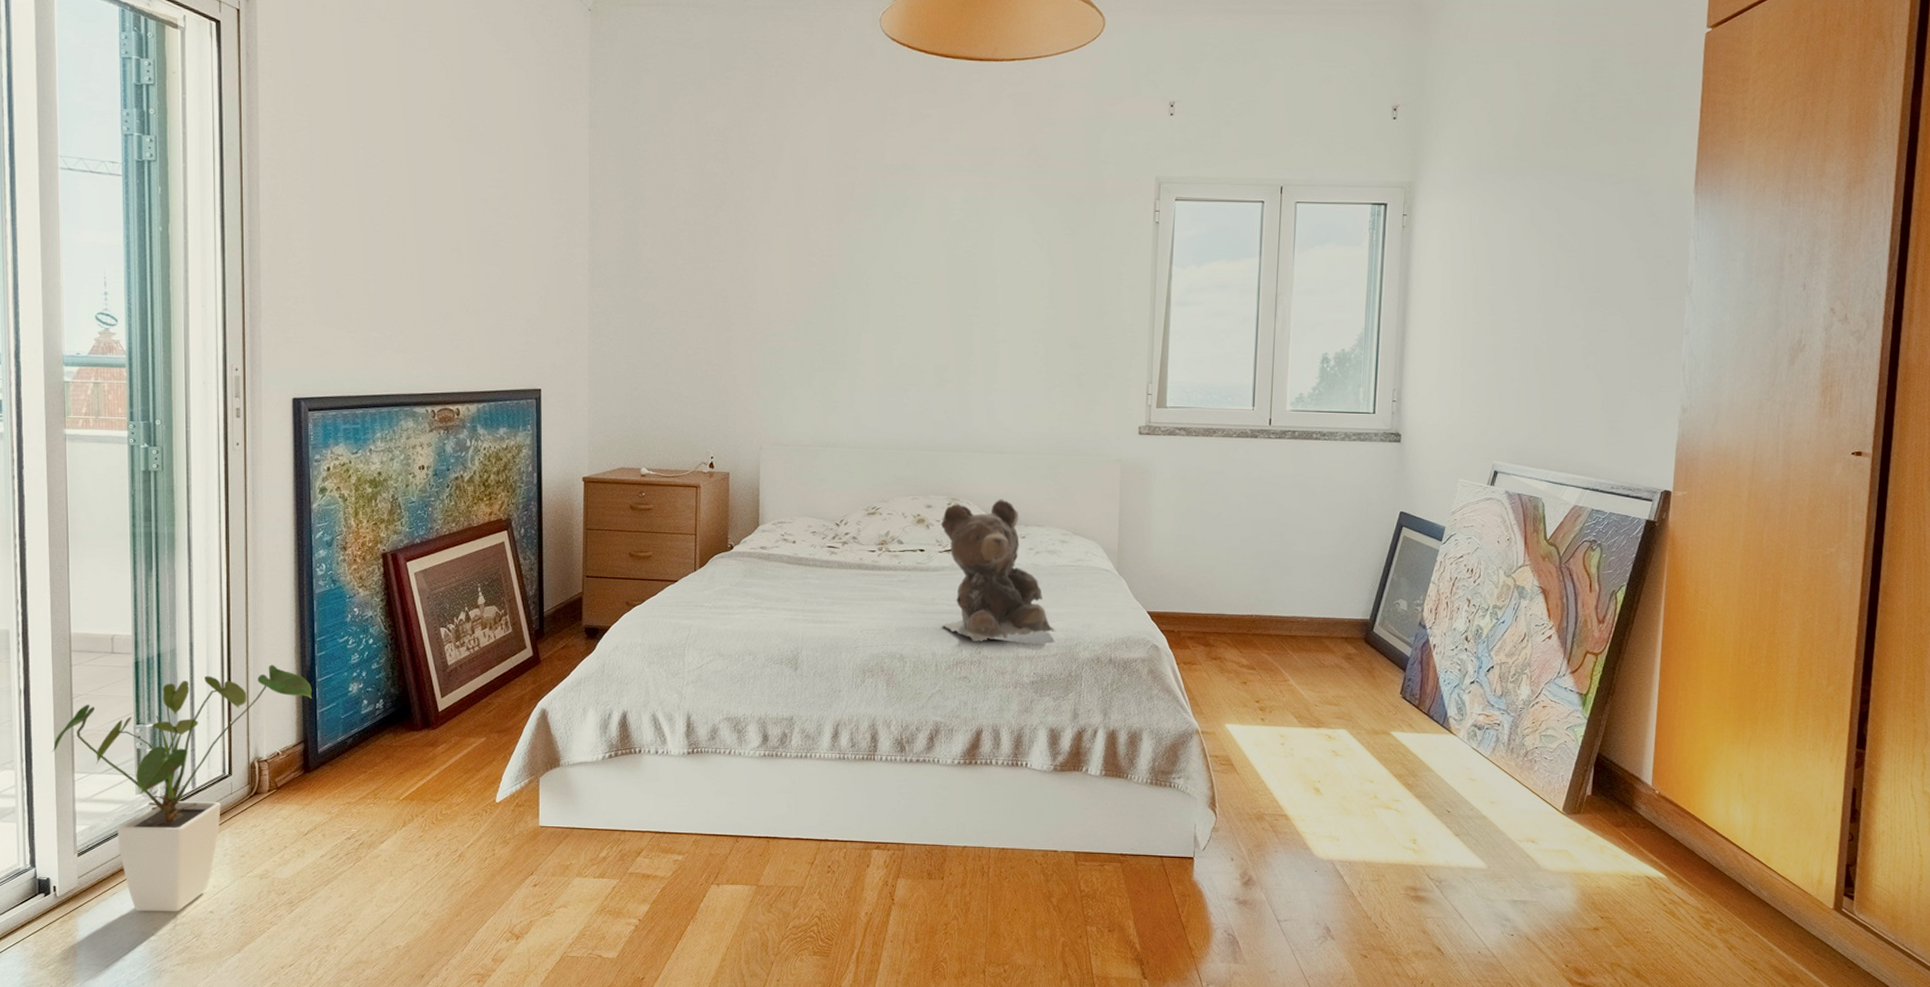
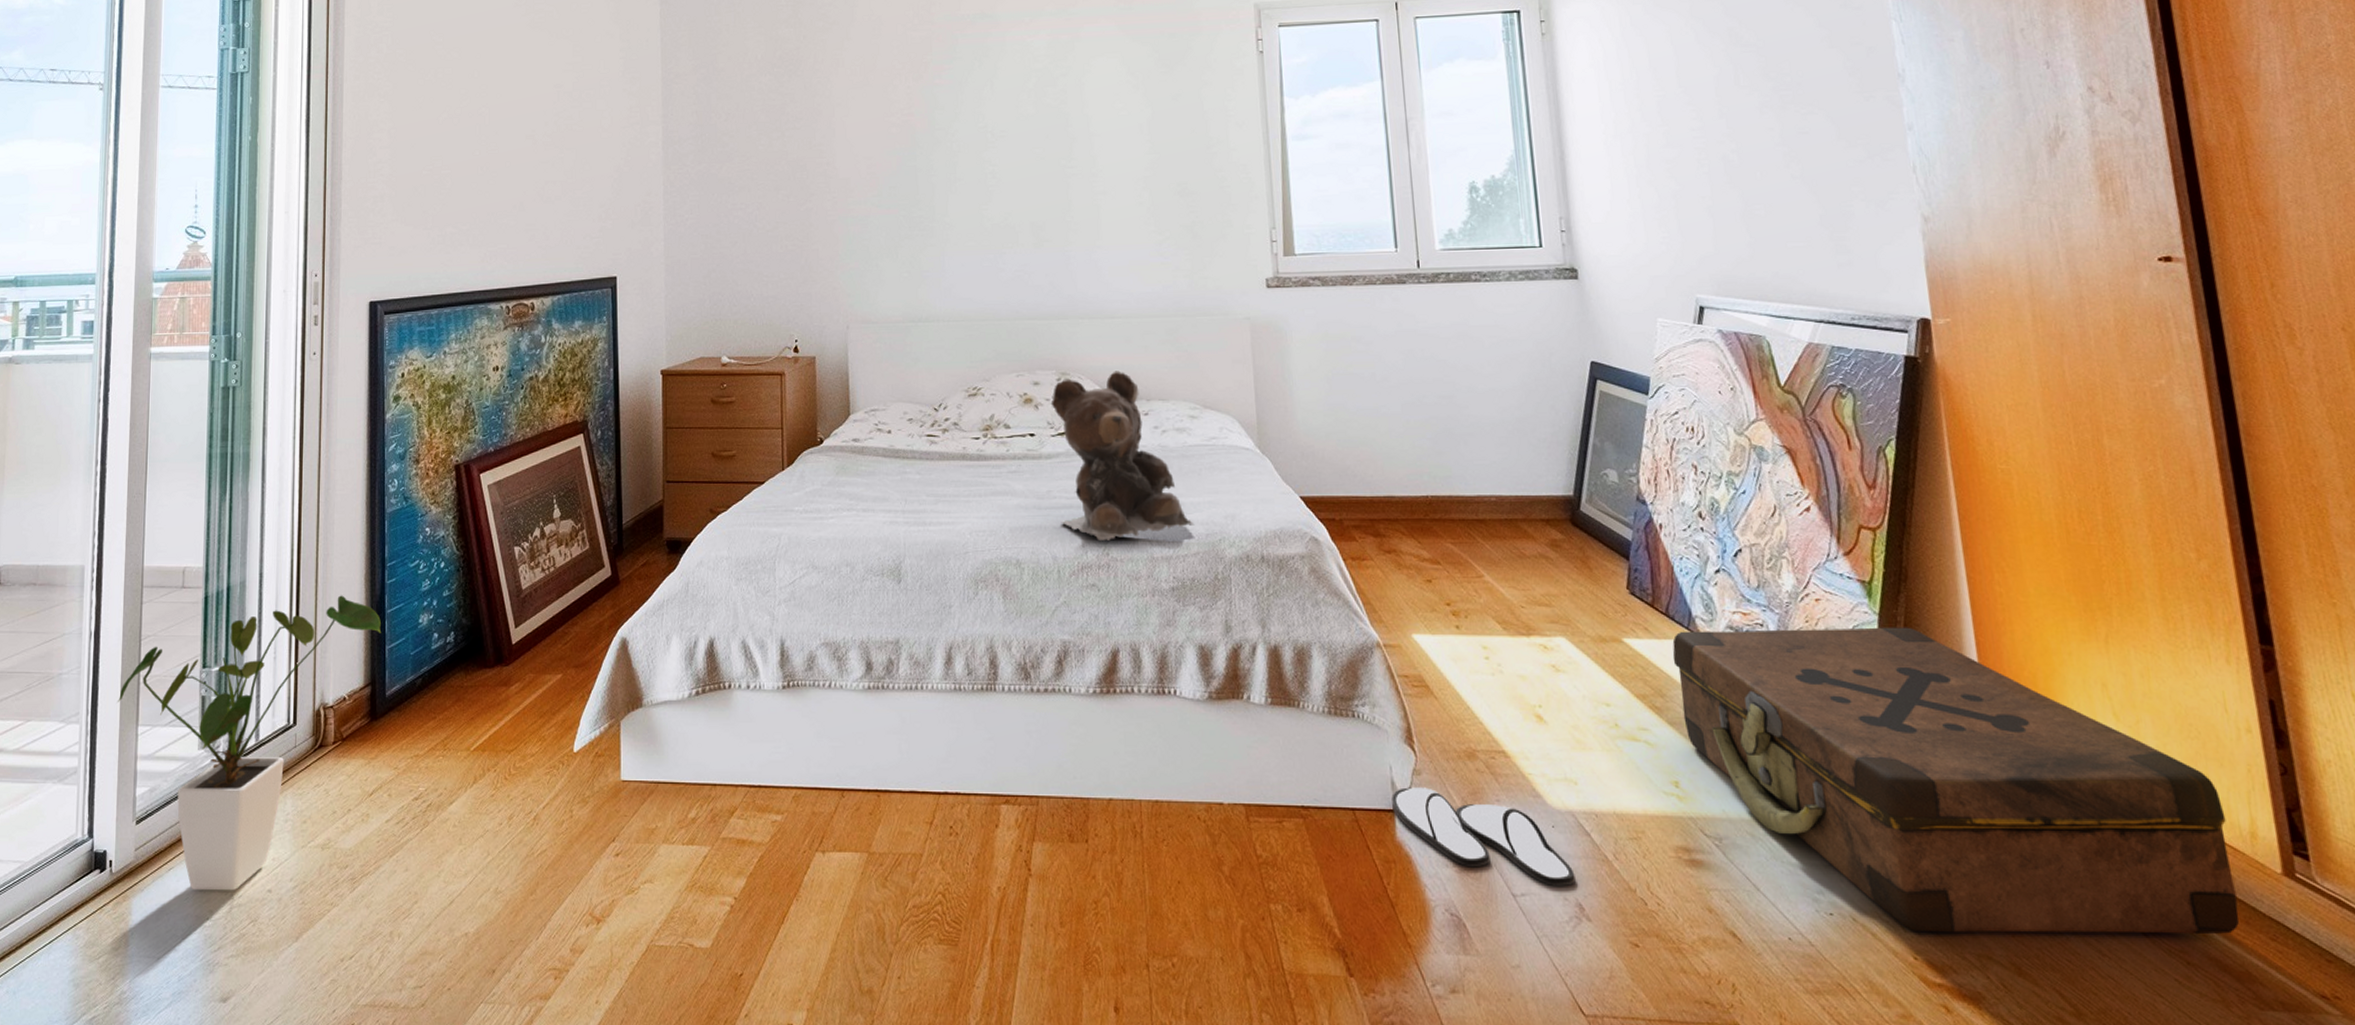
slippers: none [1193,841,1327,914] -> present [1392,787,1576,886]
suitcase: none [1427,727,1804,950] -> present [1672,627,2239,935]

